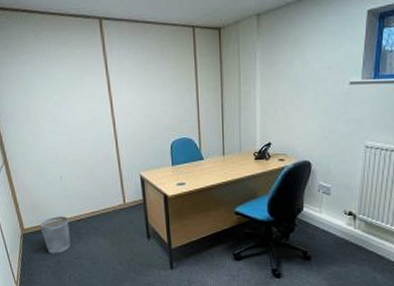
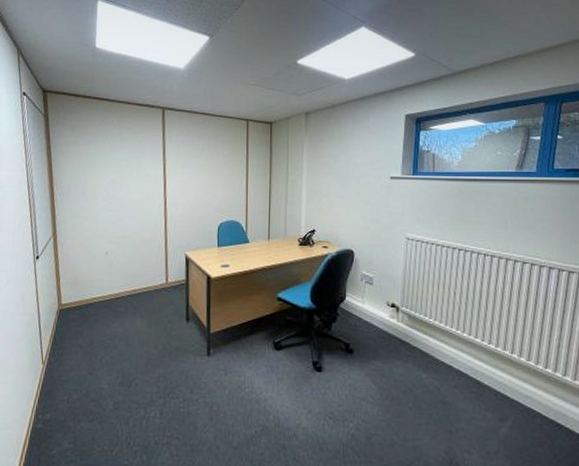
wastebasket: present [40,216,71,254] -> none [78,293,109,333]

